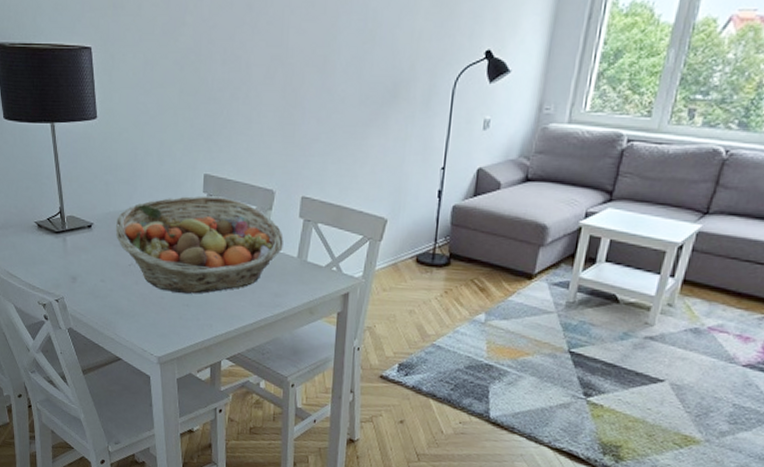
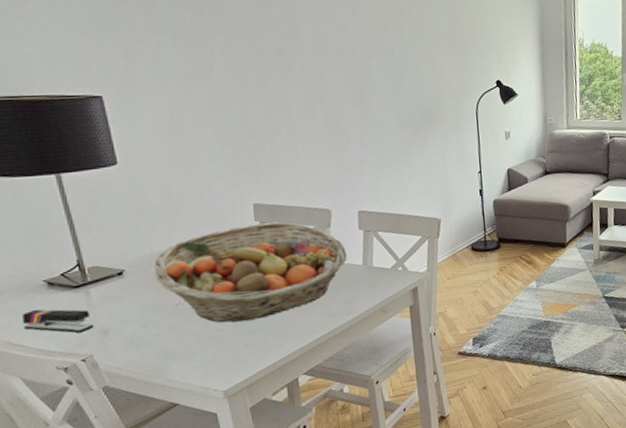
stapler: none [19,246,67,275] -> present [22,309,94,333]

